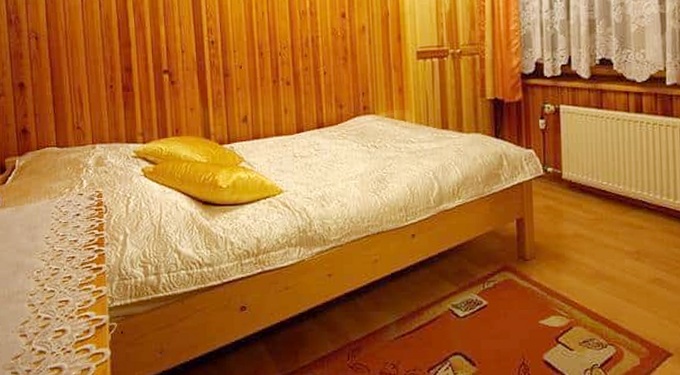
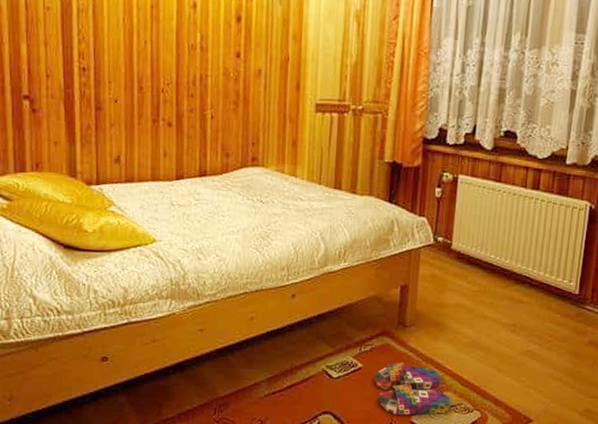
slippers: none [500,298,583,354] -> present [373,362,451,416]

